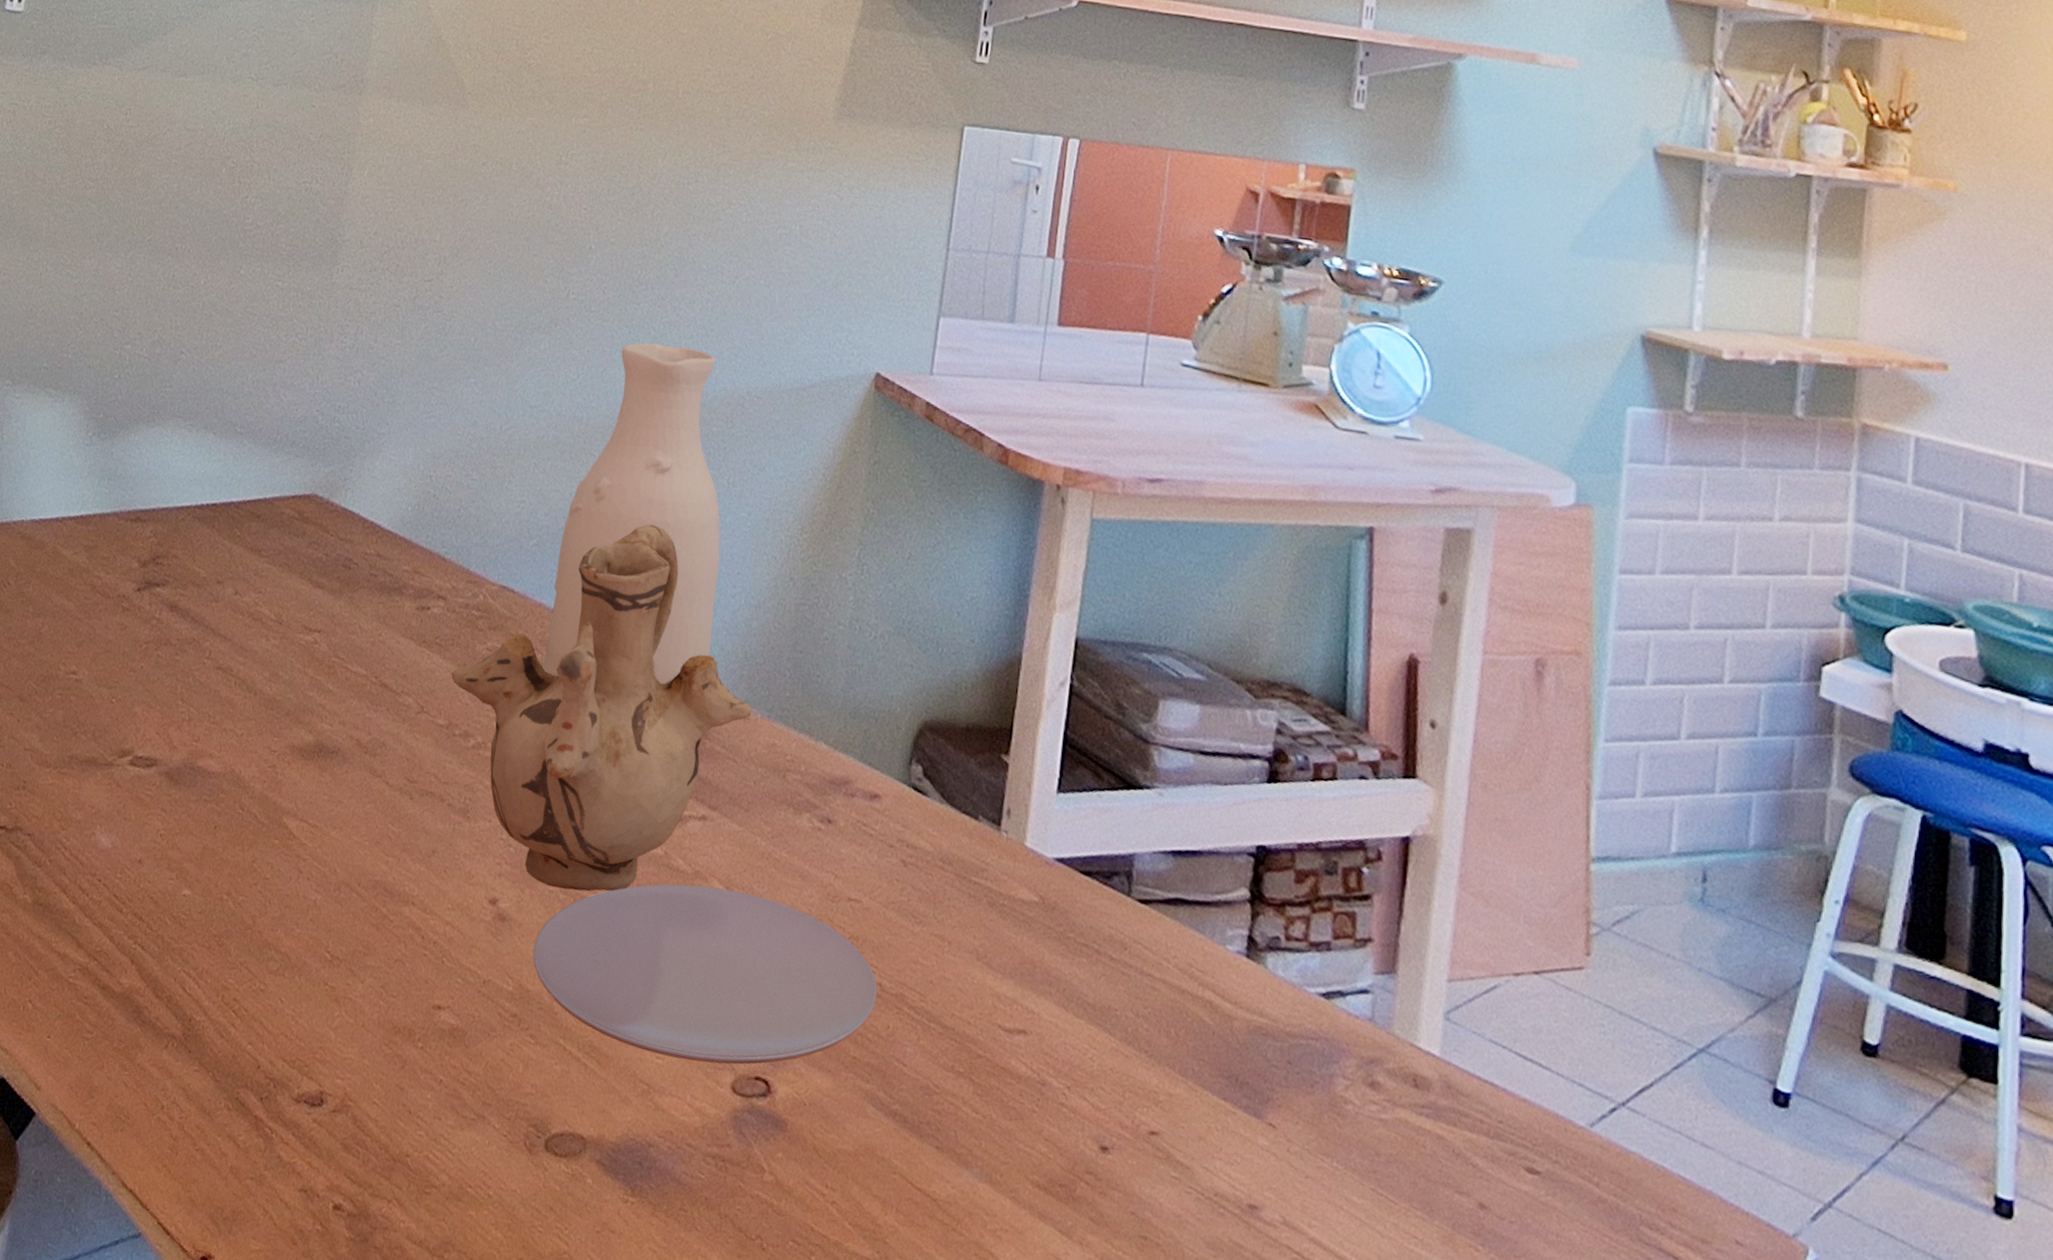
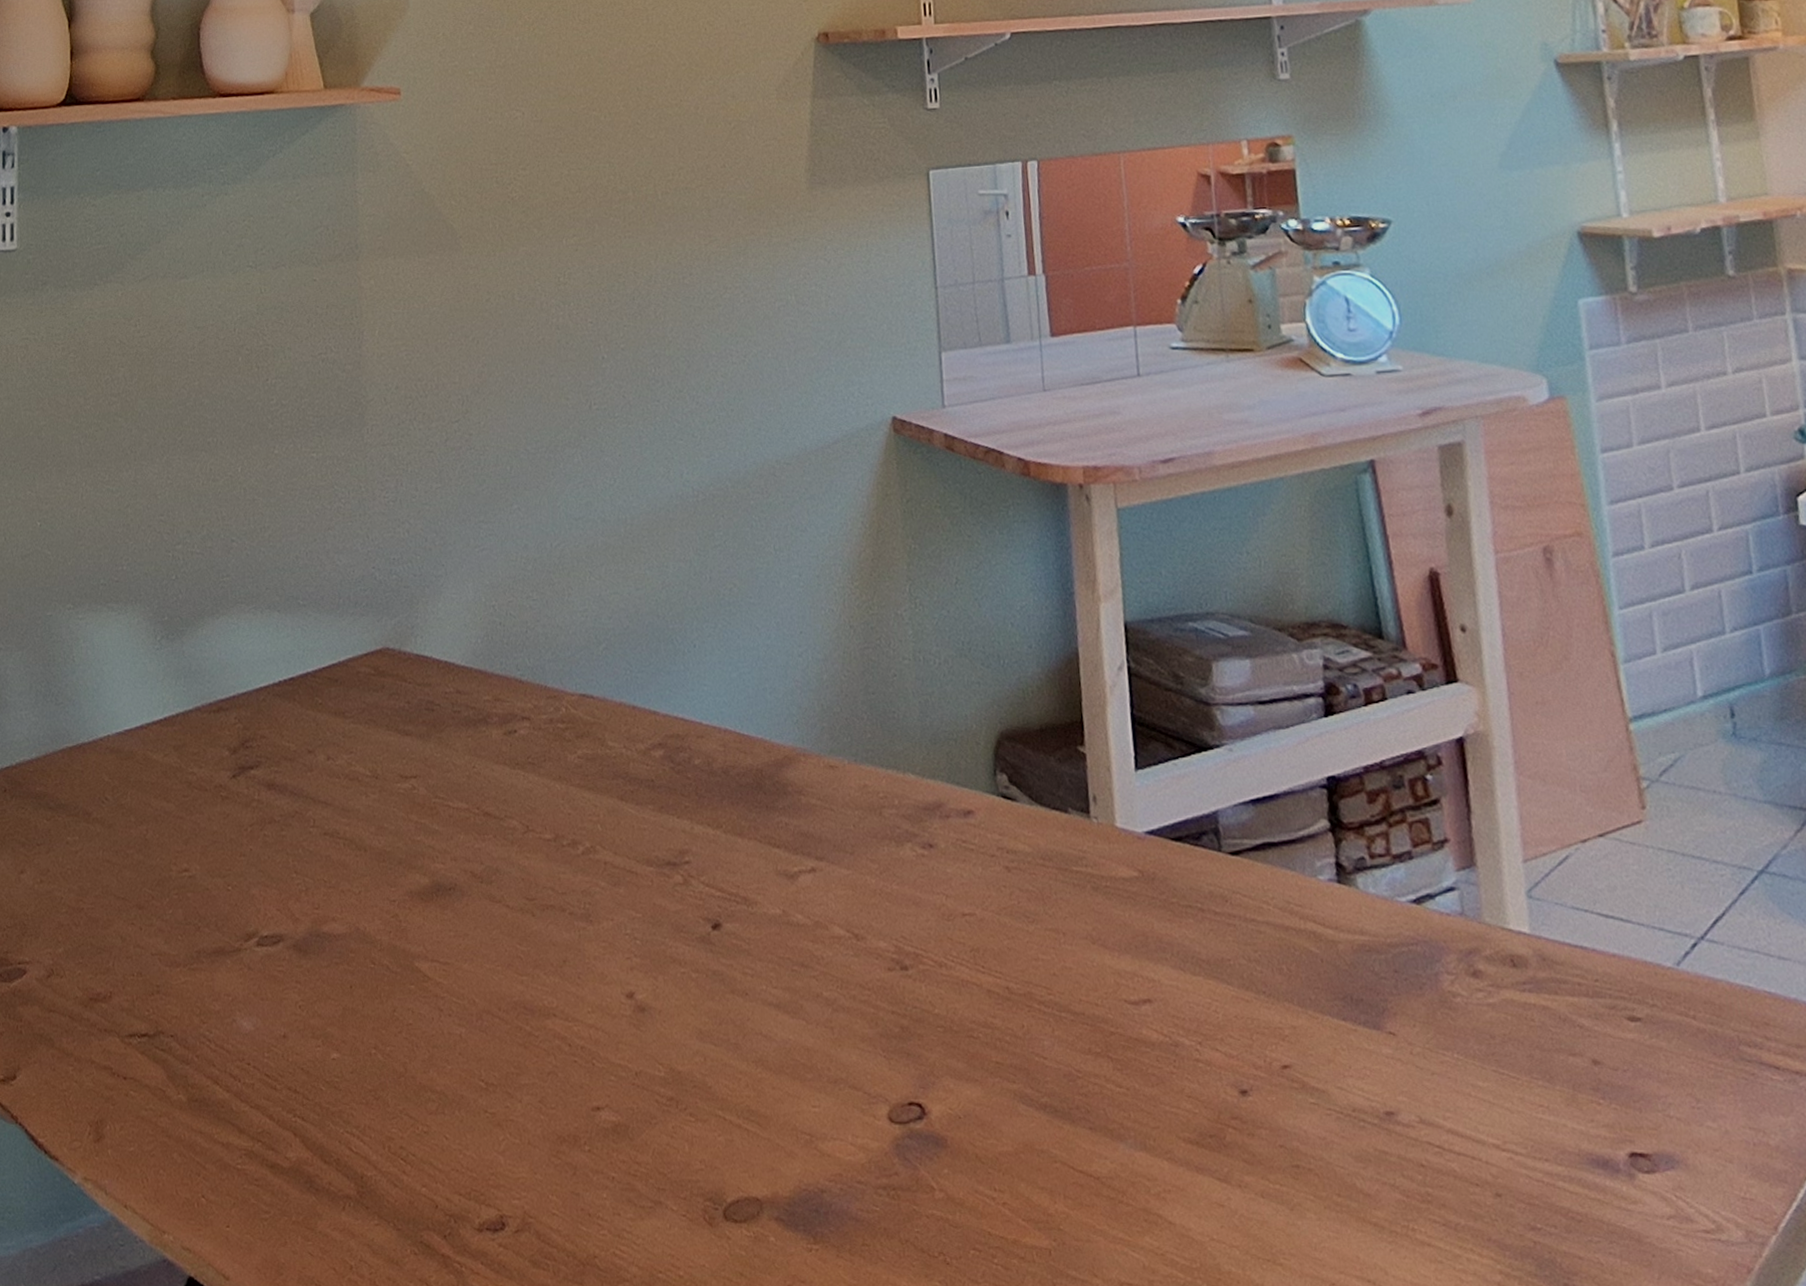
ceramic vessel: present [451,524,752,892] -> none [548,604,839,969]
plate: present [532,884,878,1065] -> none [676,931,1008,1103]
ceramic pitcher: present [542,342,721,685] -> none [628,432,789,768]

